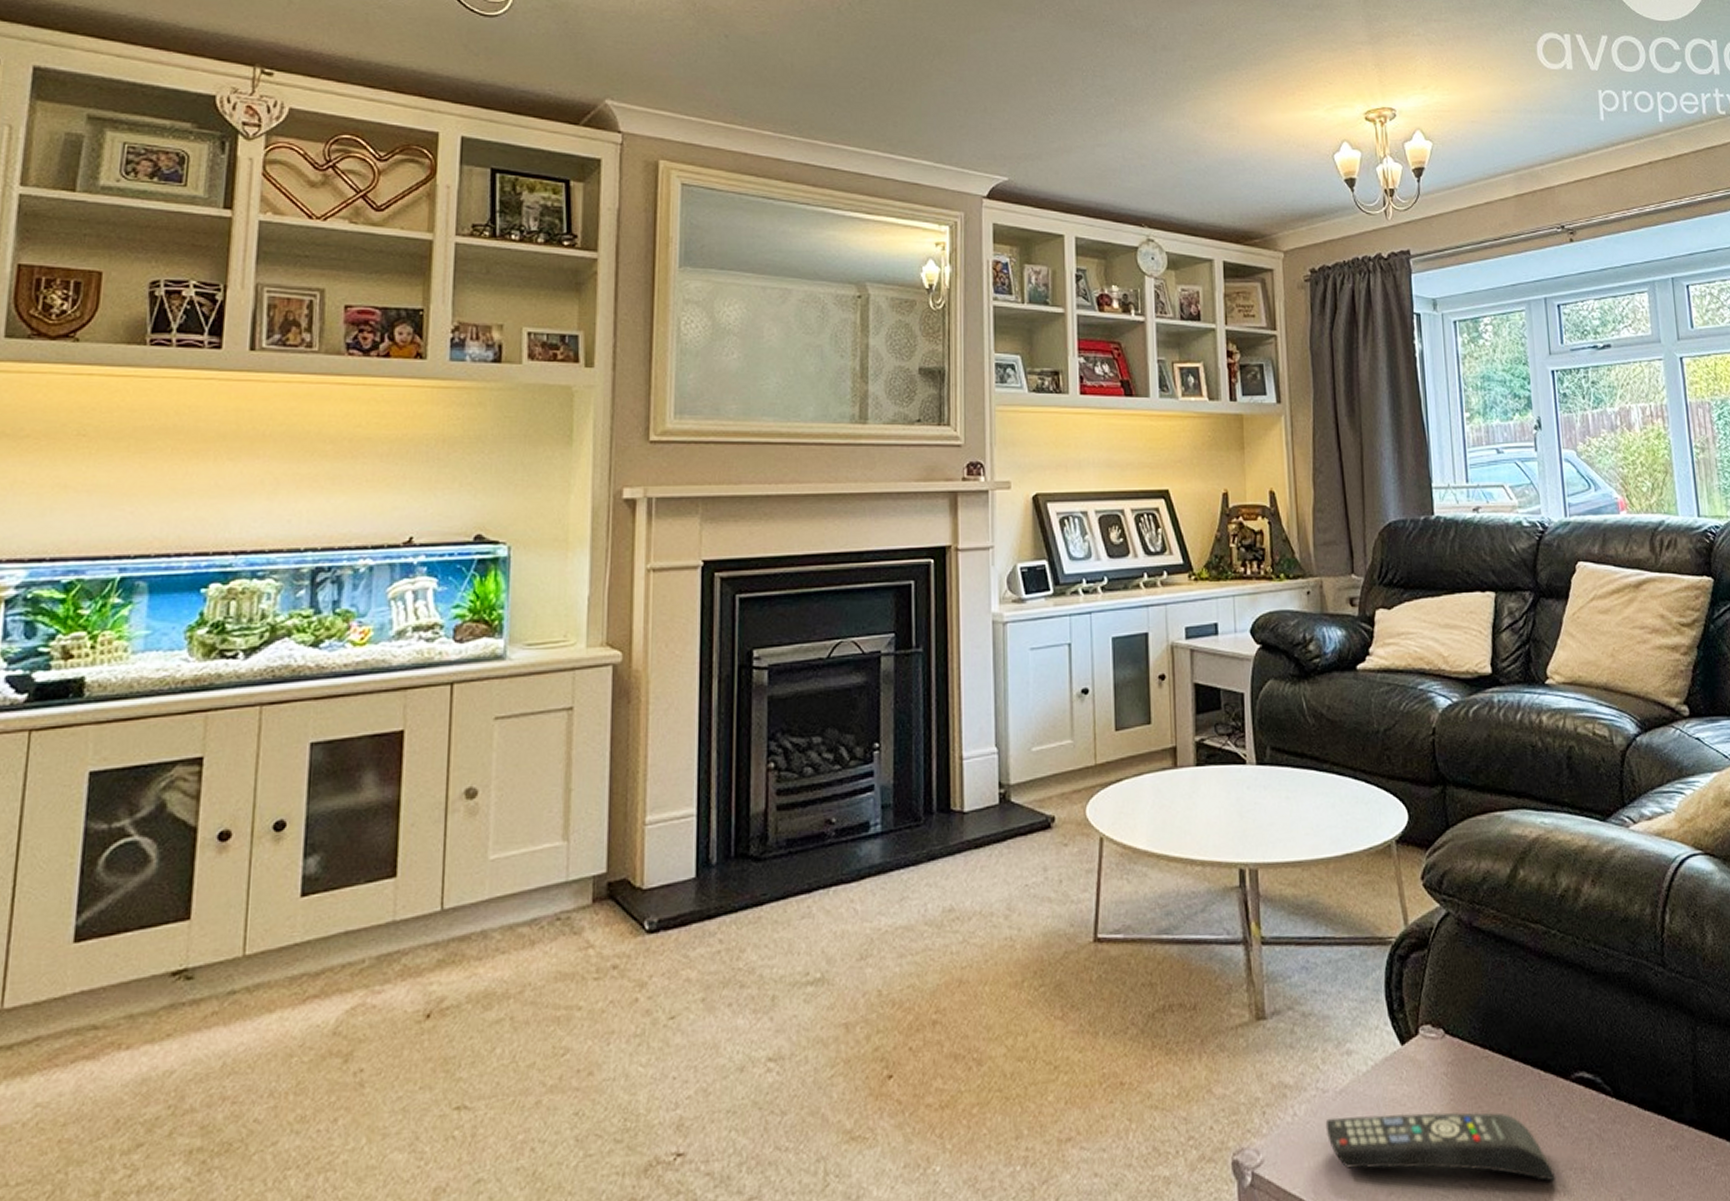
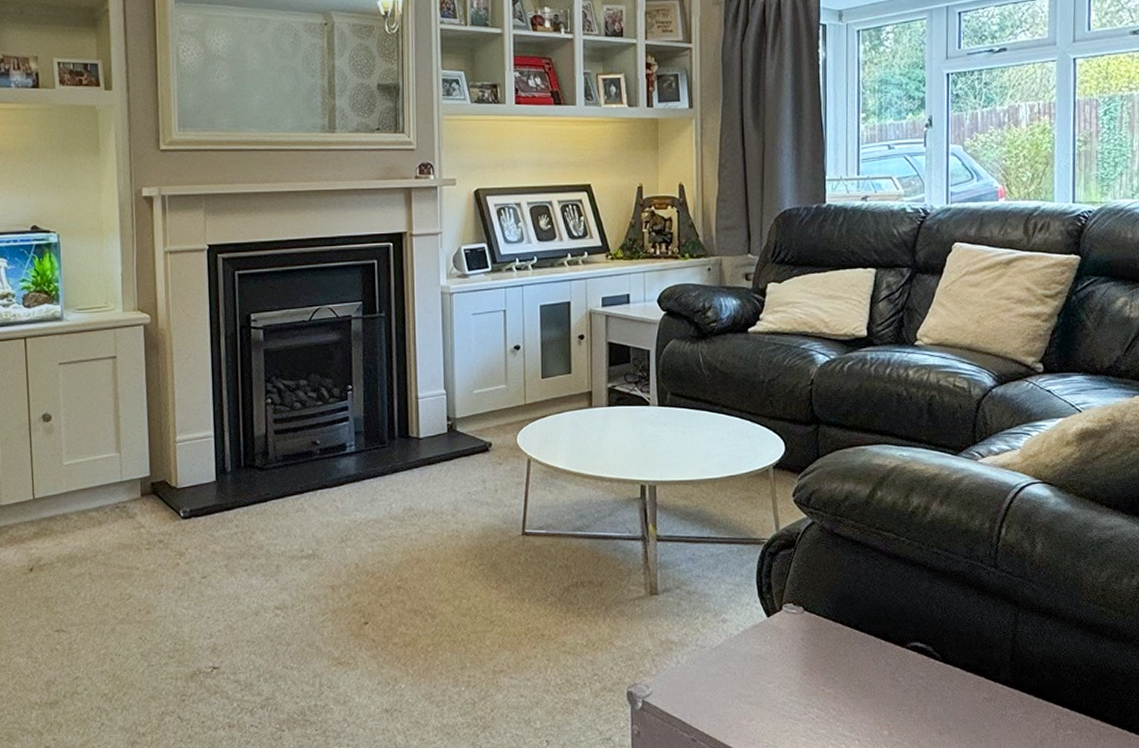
remote control: present [1325,1111,1556,1182] -> none [702,665,888,718]

